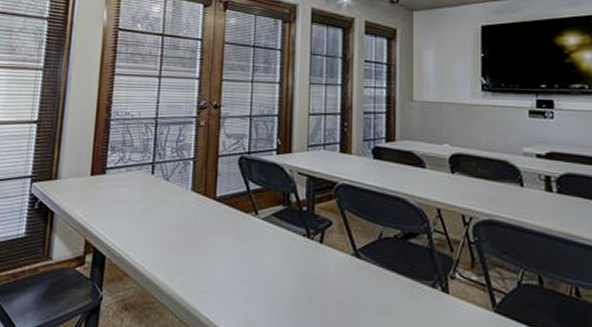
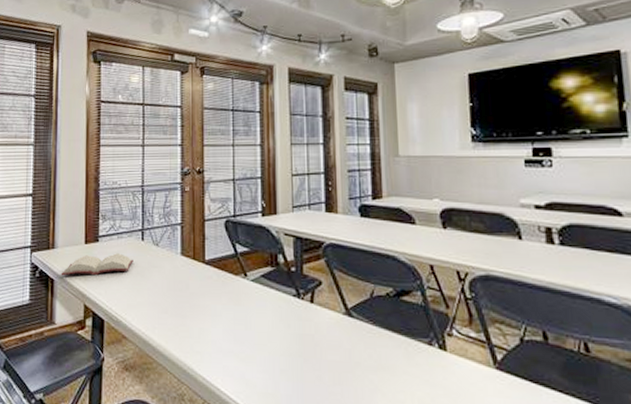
hardback book: none [62,186,141,209] -> present [60,253,133,276]

